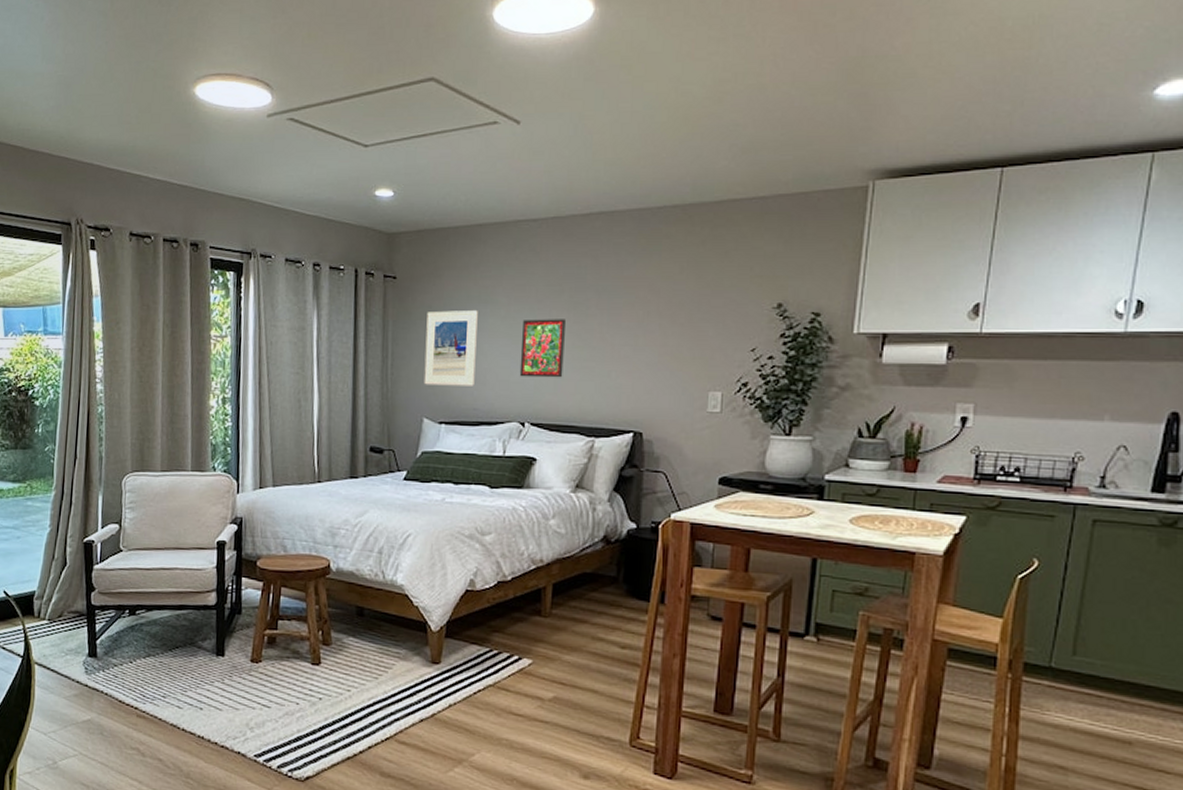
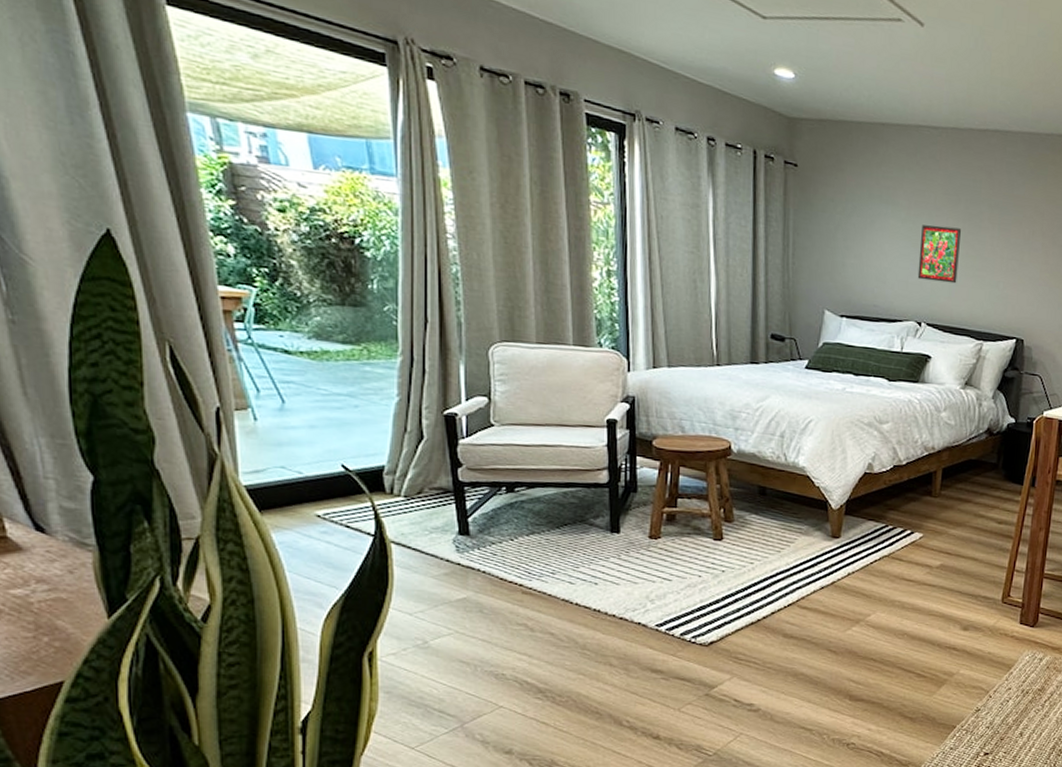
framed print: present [424,309,478,386] -> none [825,205,879,284]

